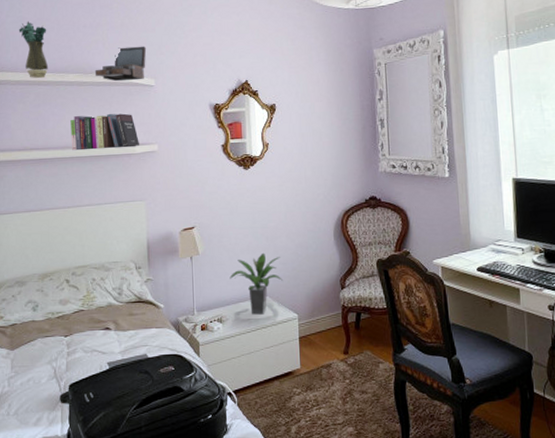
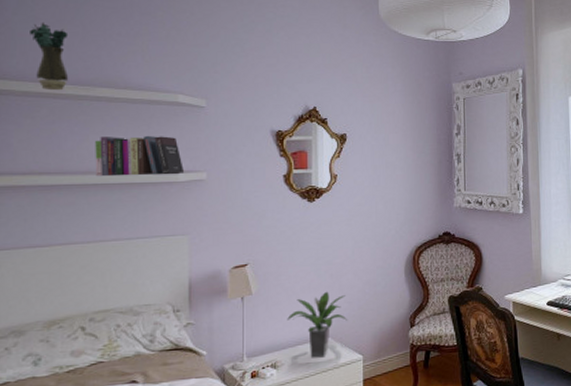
decorative box: present [94,46,147,82] -> none [130,61,198,100]

